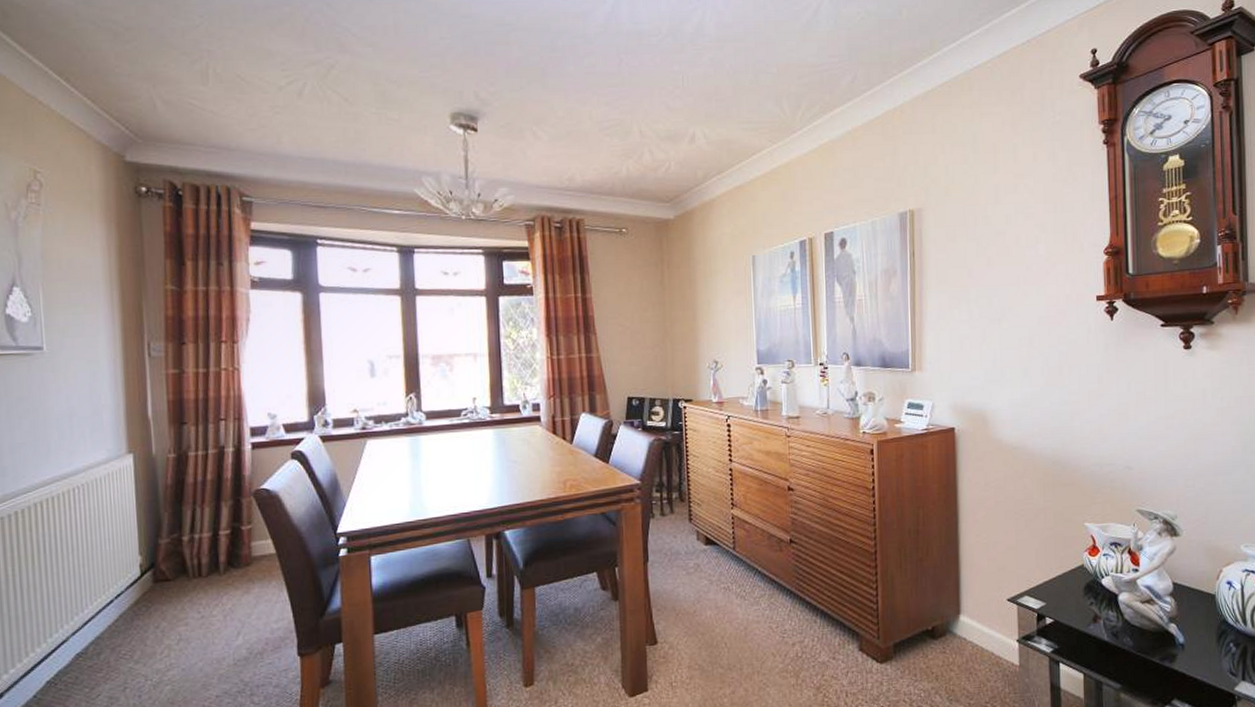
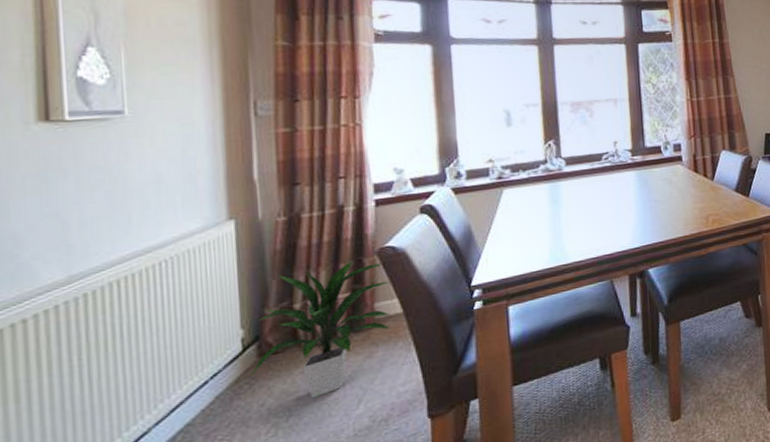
indoor plant: none [148,500,265,626] -> present [251,261,391,399]

